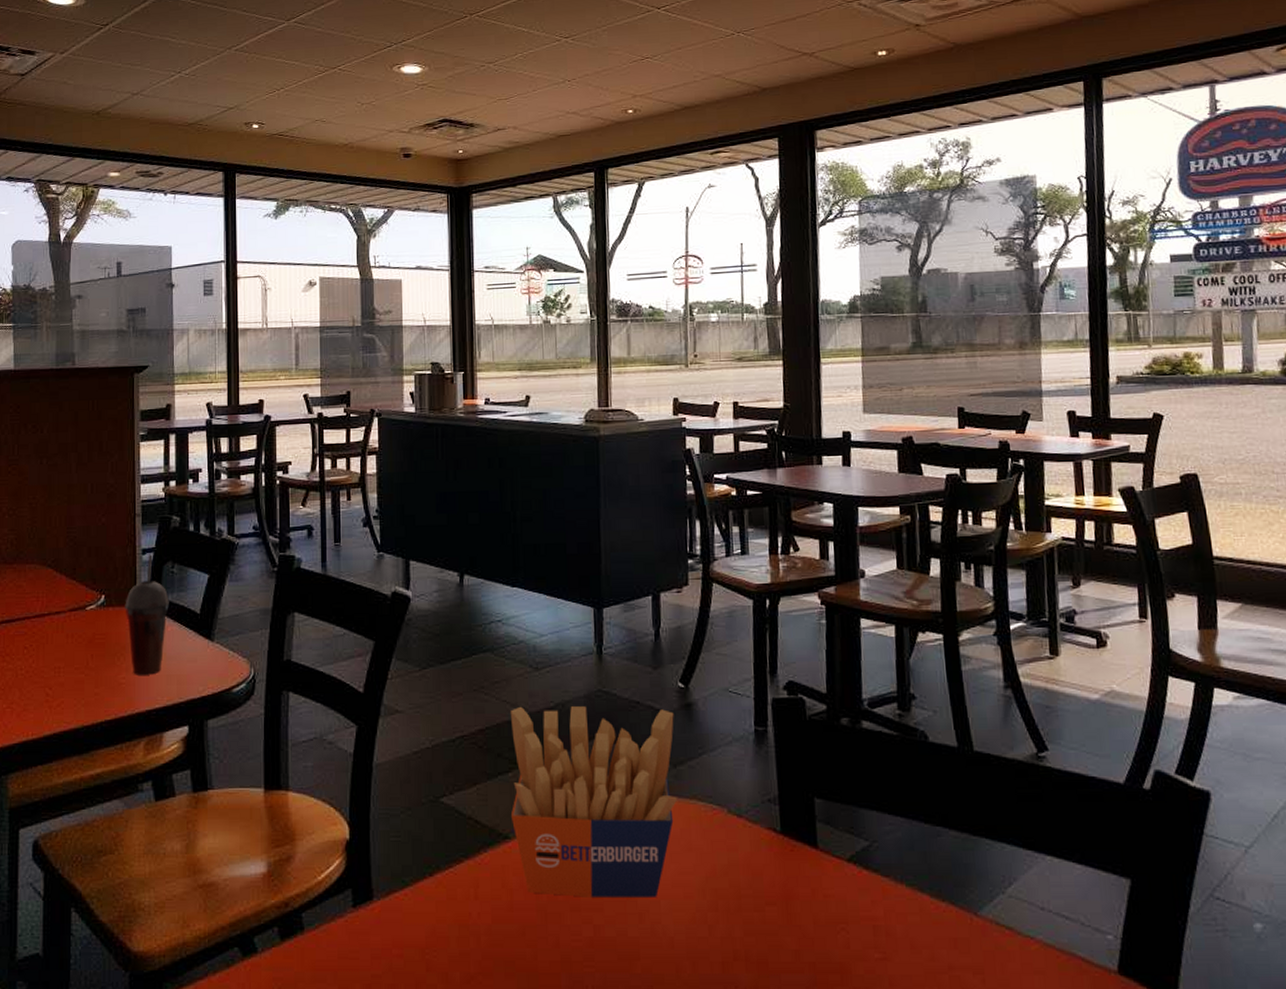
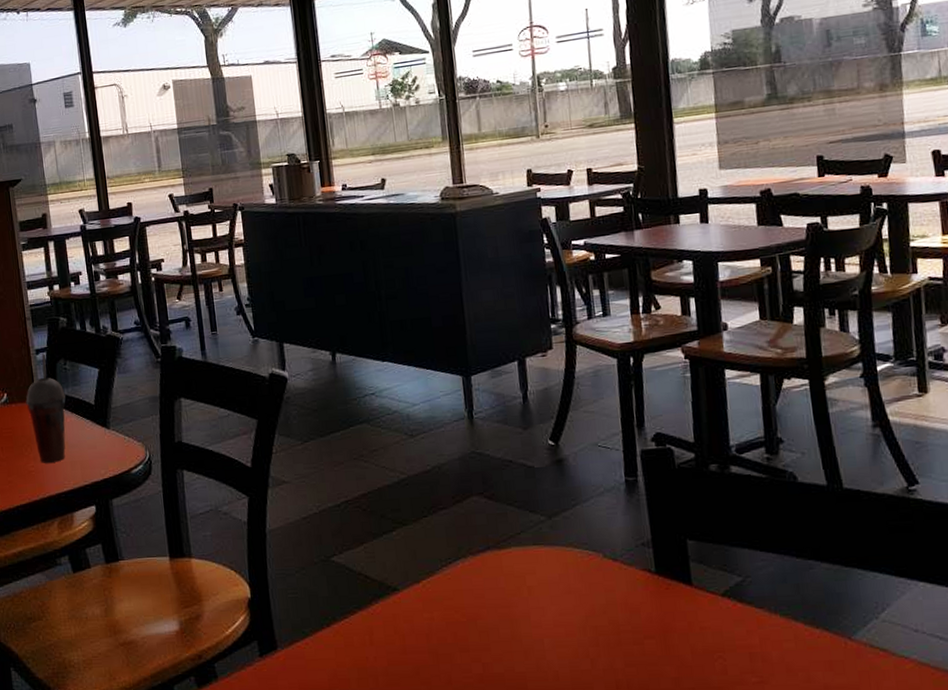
french fries: present [510,706,678,897] -> none [389,466,555,639]

